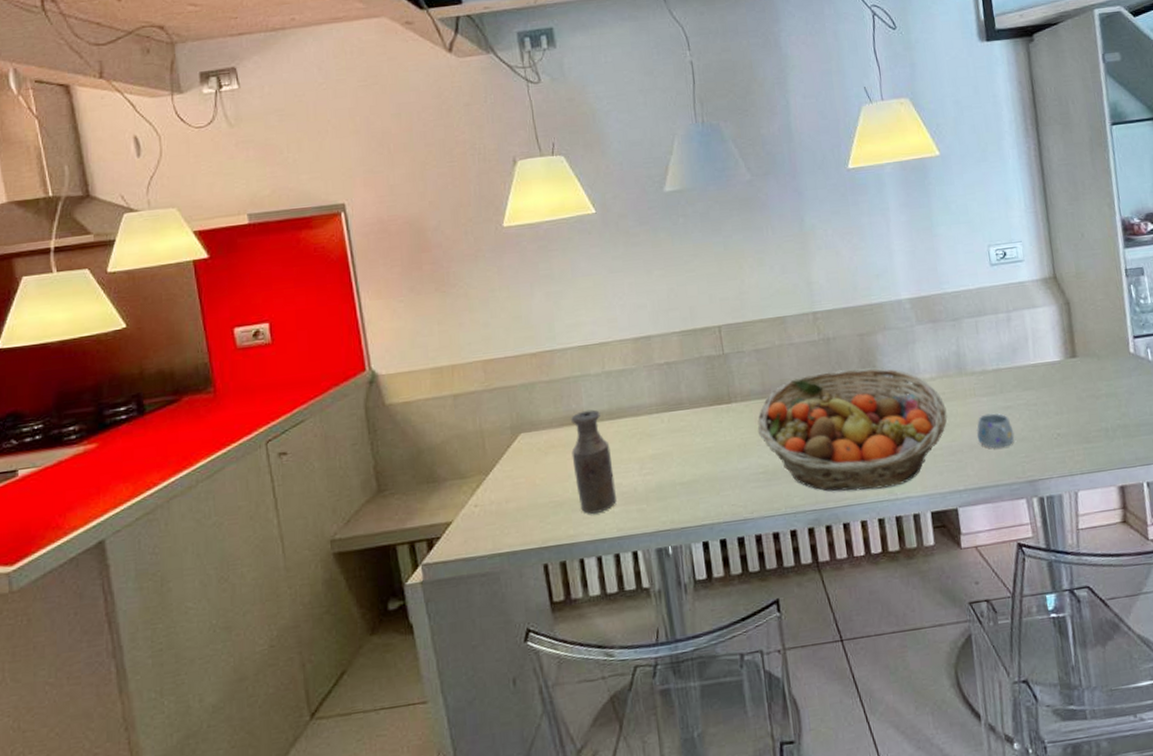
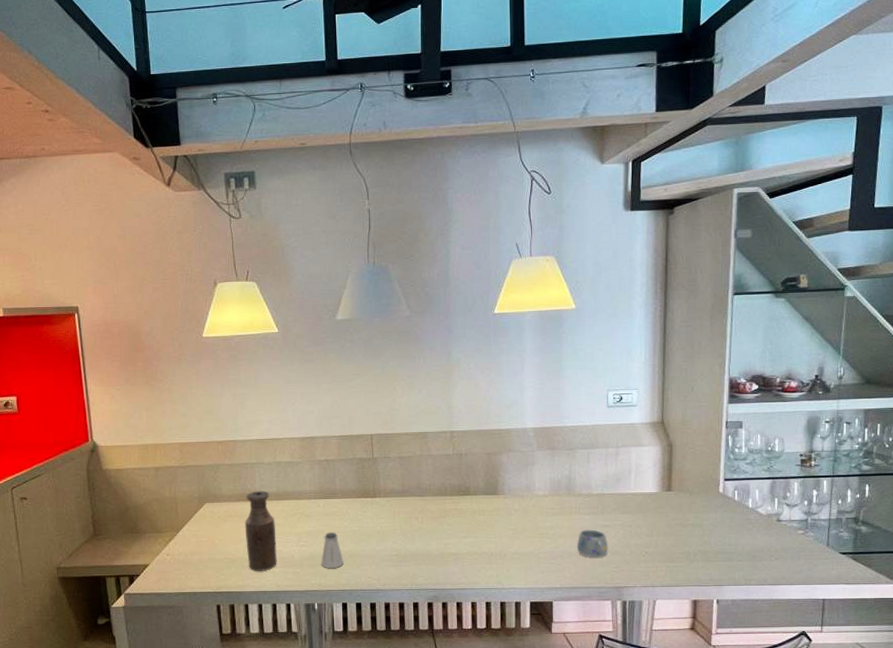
saltshaker: none [671,452,700,500] -> present [321,532,343,569]
fruit basket: present [757,367,948,492] -> none [395,480,553,579]

